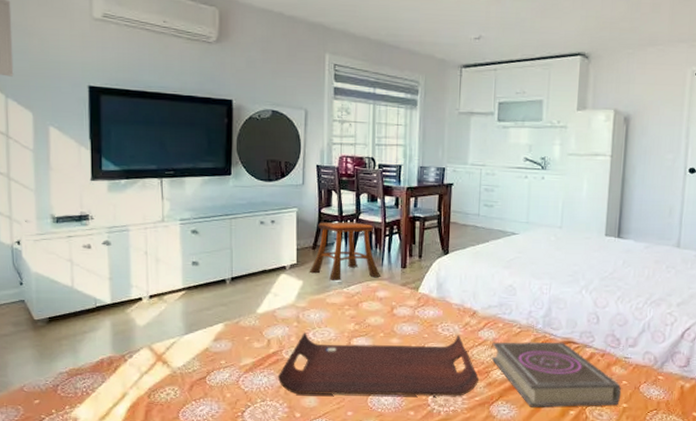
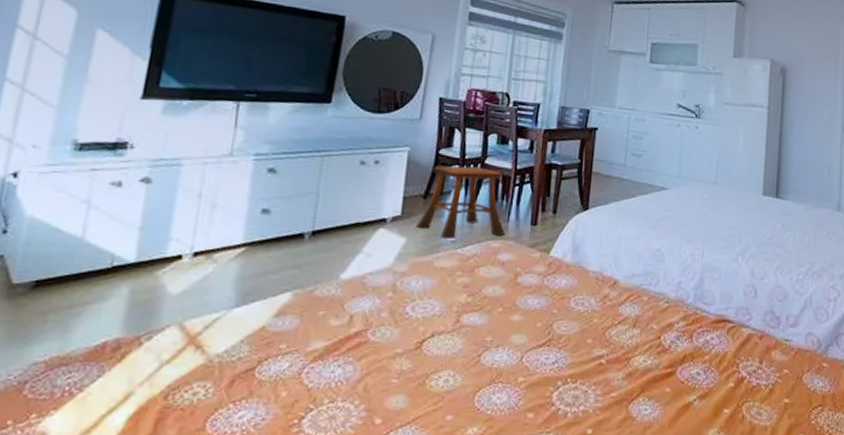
serving tray: present [277,331,480,396] -> none [356,304,618,392]
book: present [491,341,622,407] -> none [633,319,783,405]

